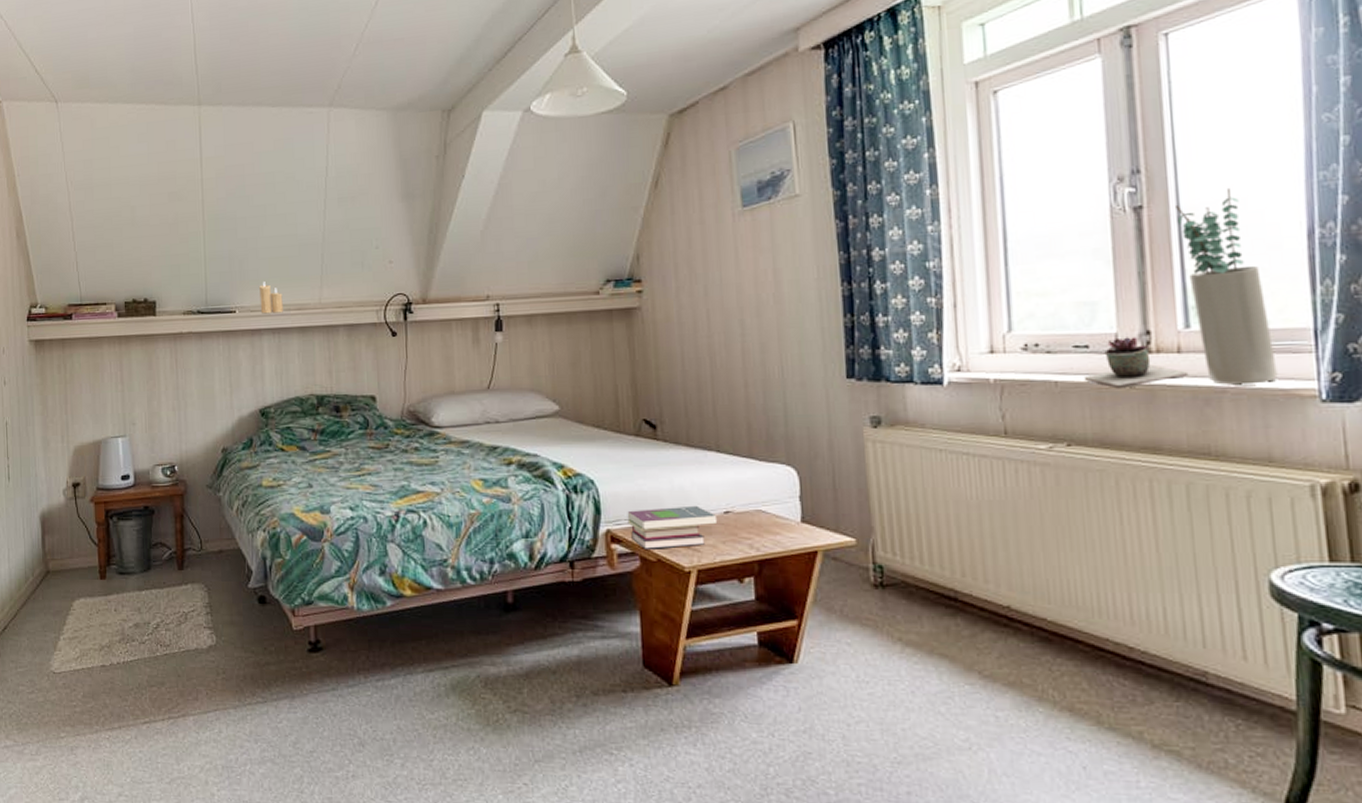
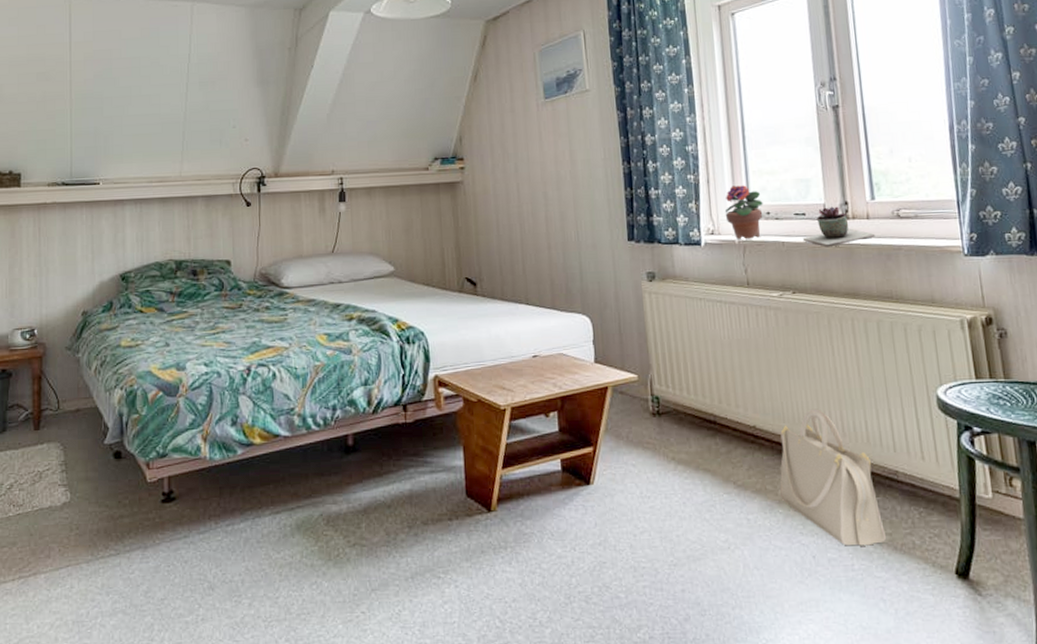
candle: present [259,282,283,314] -> none [123,156,145,186]
books: present [627,505,718,549] -> none [452,351,528,391]
potted flower: none [976,310,1030,378] -> present [724,185,763,240]
handbag: none [1041,589,1186,760] -> present [780,408,886,546]
vase: present [1176,187,1278,386] -> none [861,93,935,244]

